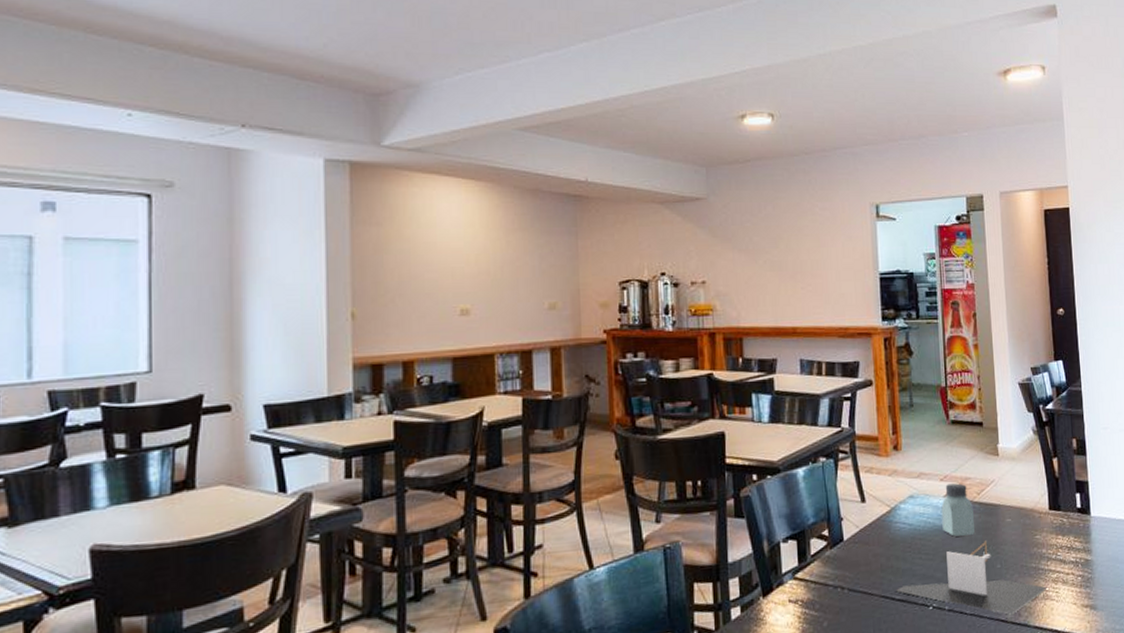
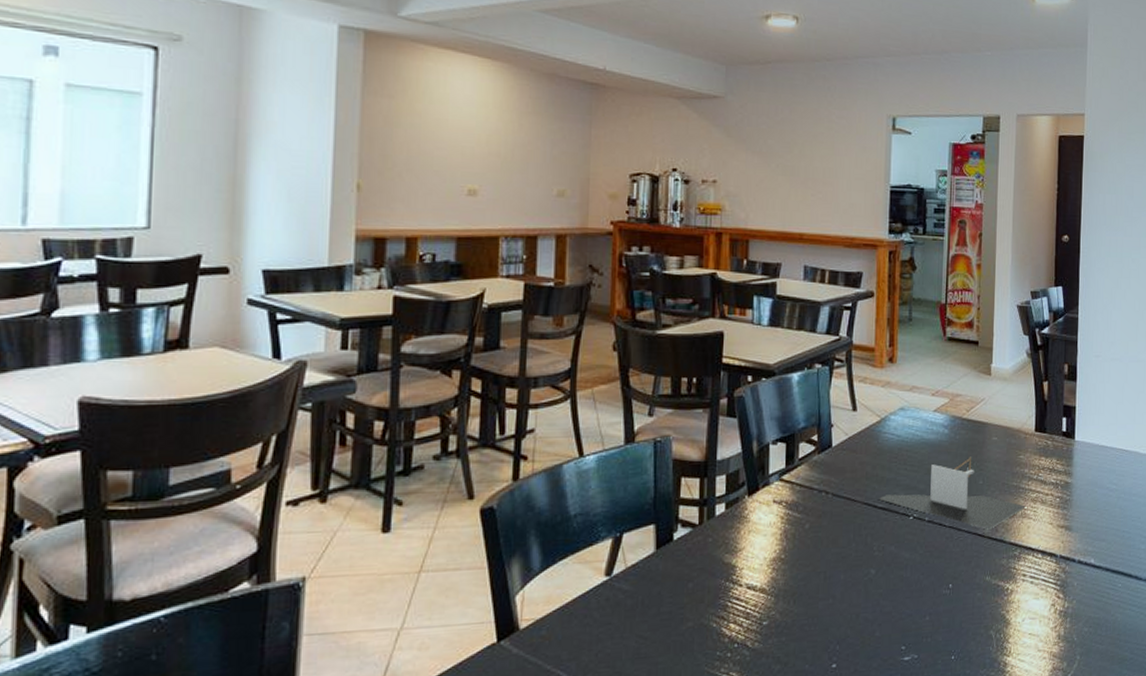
saltshaker: present [941,483,975,537] -> none [929,399,961,451]

